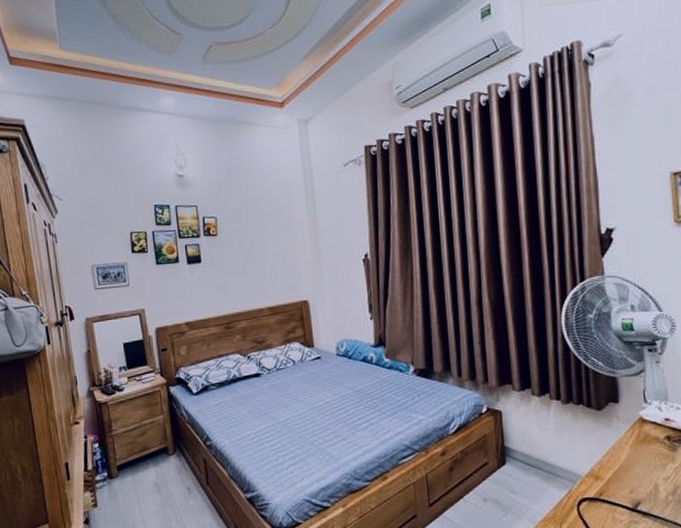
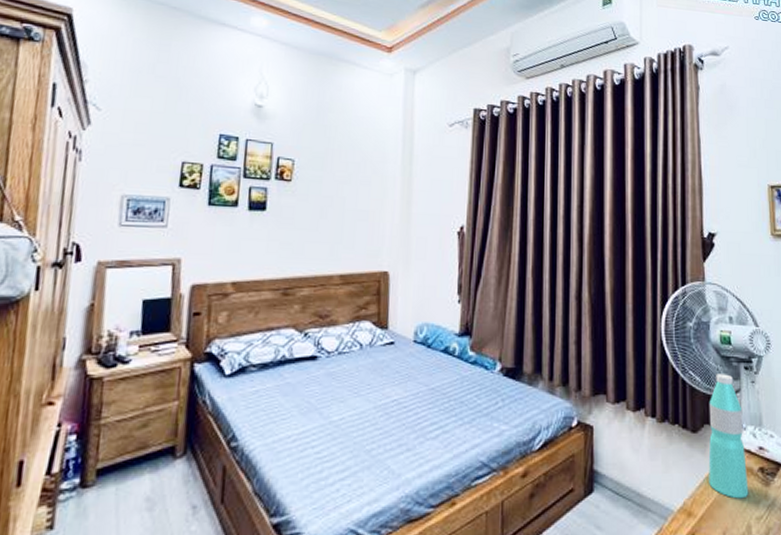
water bottle: none [612,357,656,464] -> present [708,374,749,499]

